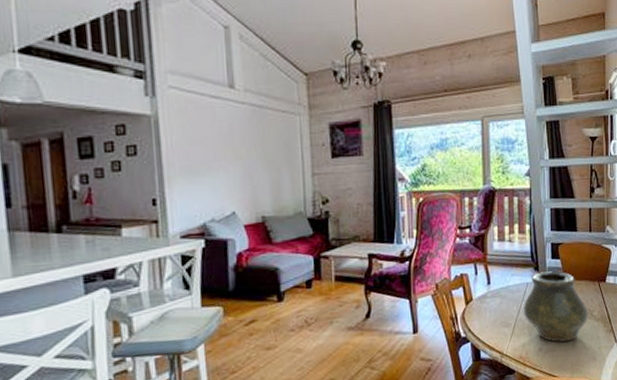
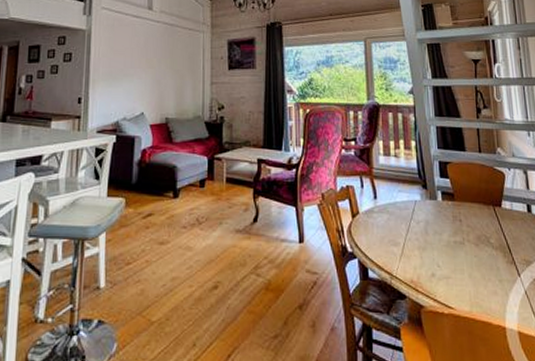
vase: present [523,271,588,342] -> none [412,190,485,269]

